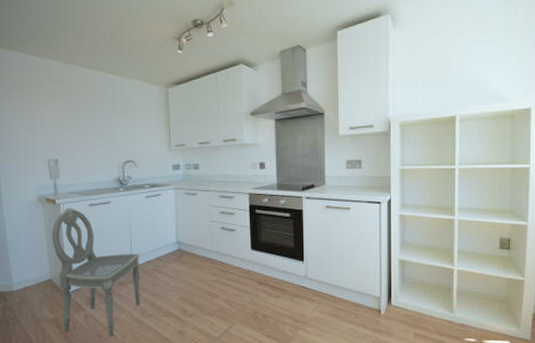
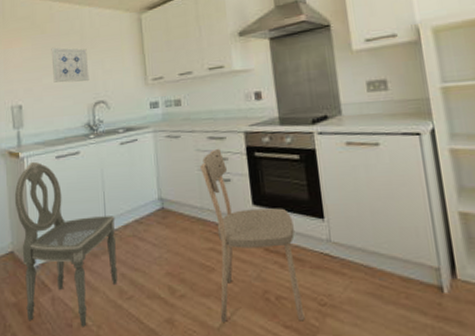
wall art: none [85,110,120,143] -> present [51,47,90,83]
dining chair: none [212,205,283,333] -> present [200,148,305,322]

